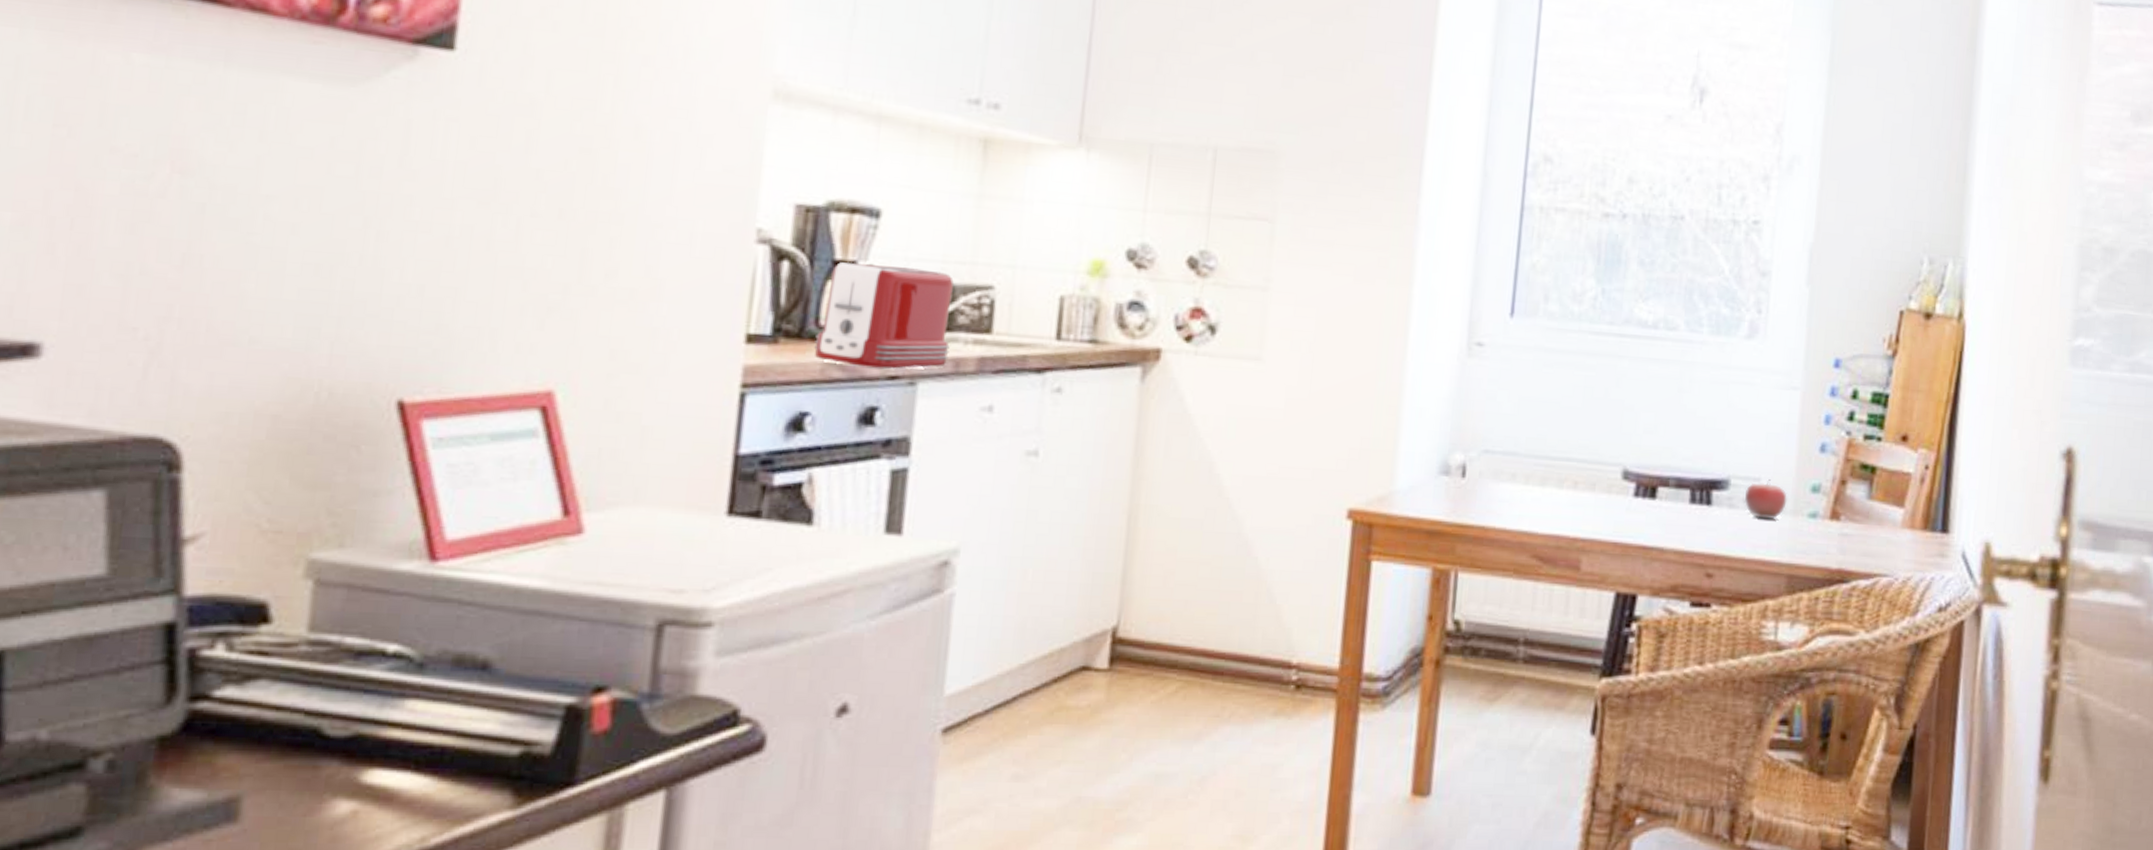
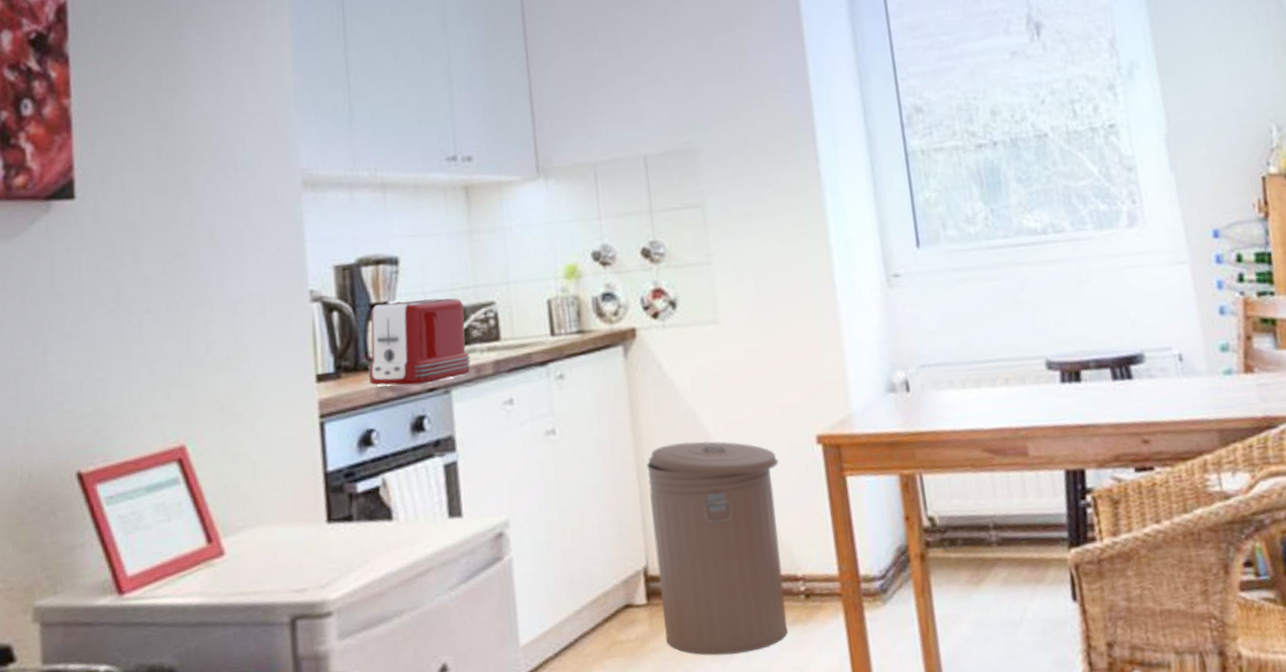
can: none [1121,490,1298,739] -> present [646,441,787,655]
fruit: present [1745,479,1787,519] -> none [1160,347,1201,383]

